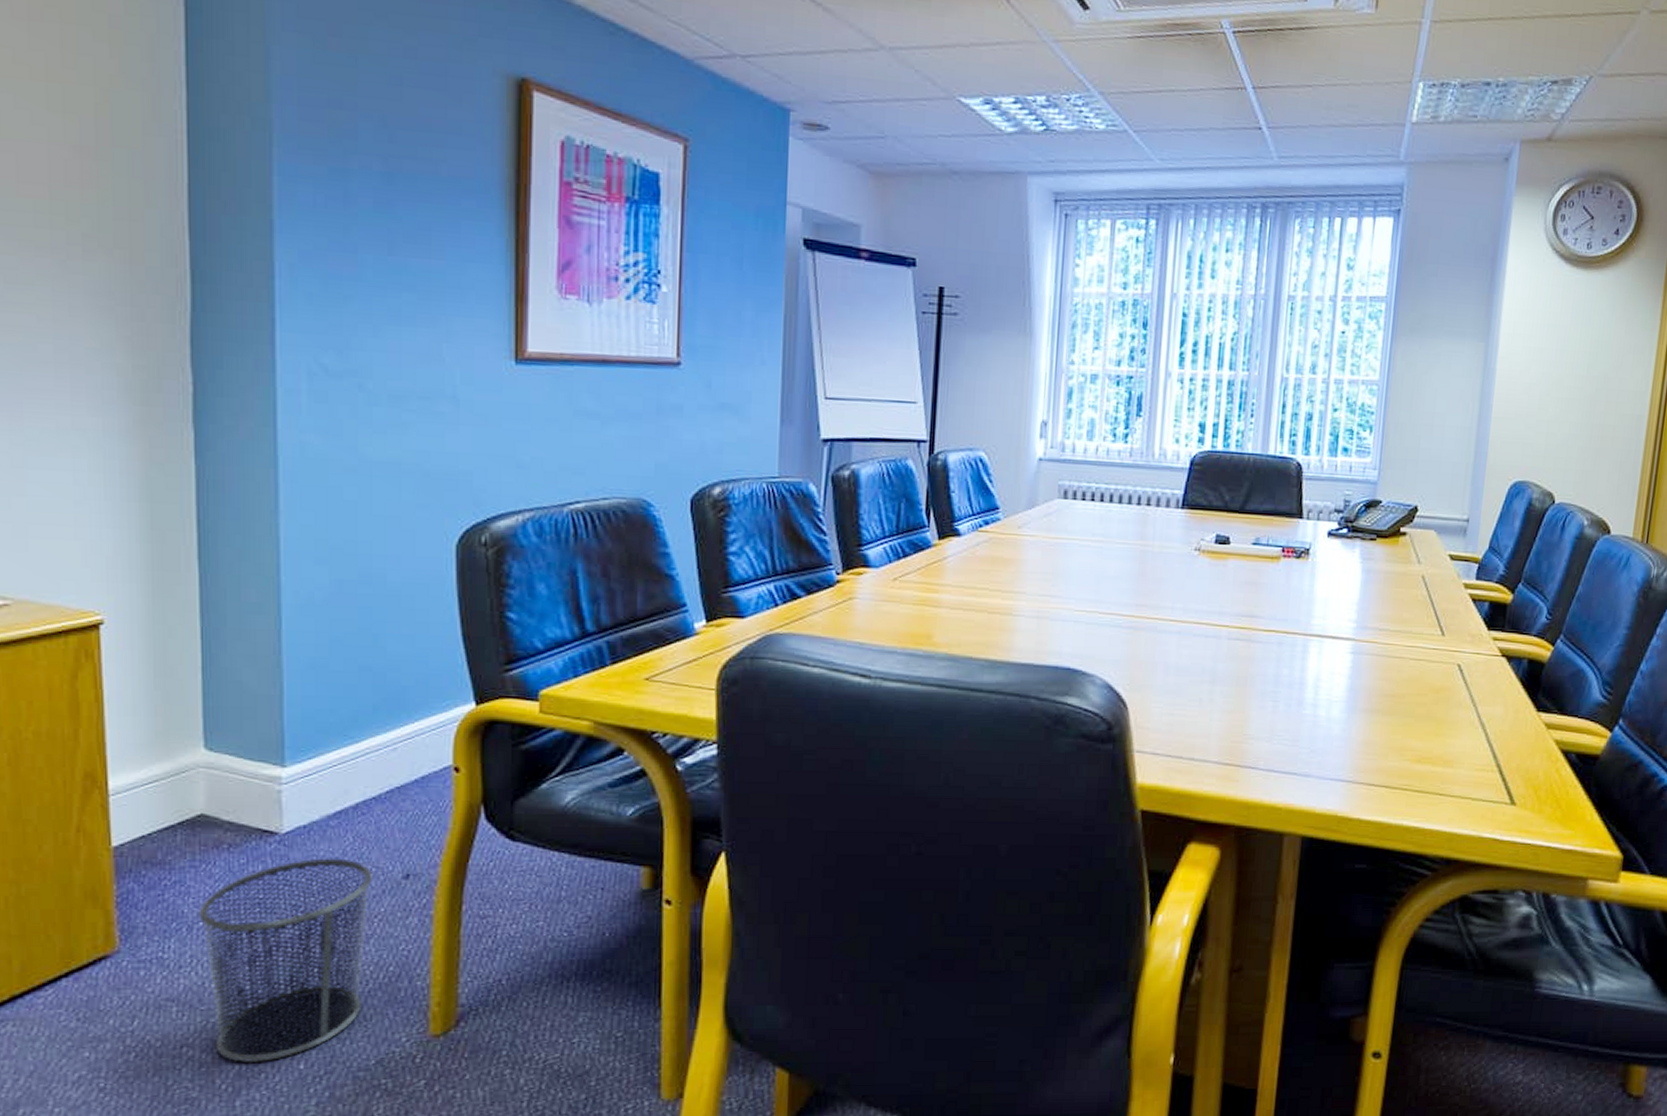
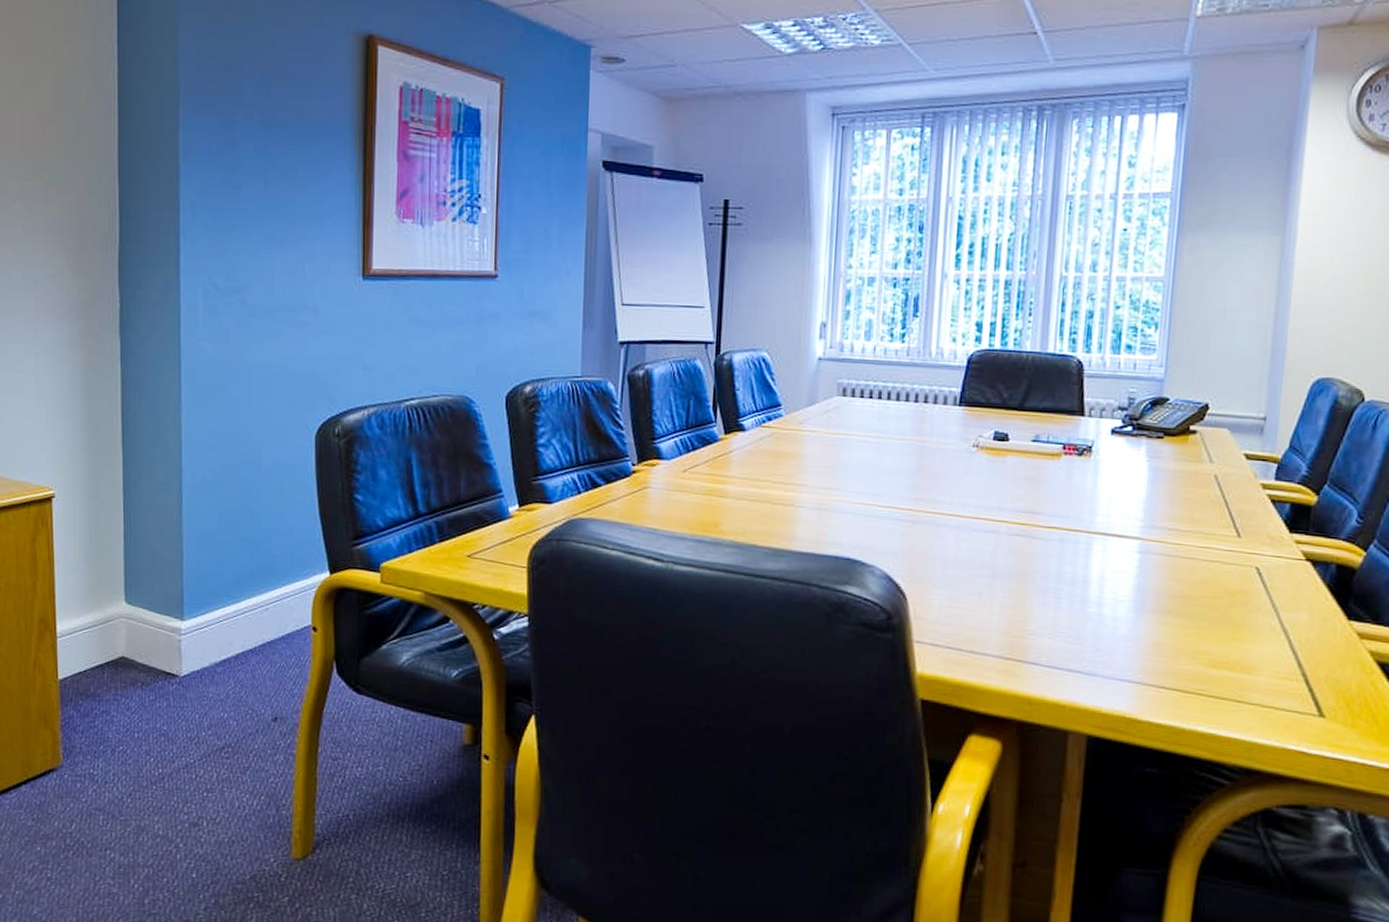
waste bin: present [198,858,374,1064] -> none [119,699,250,869]

